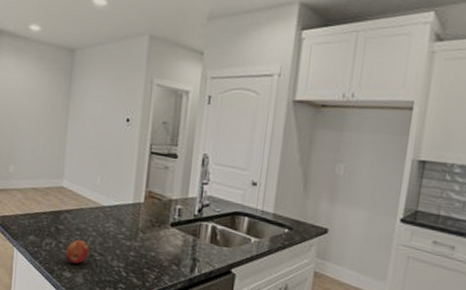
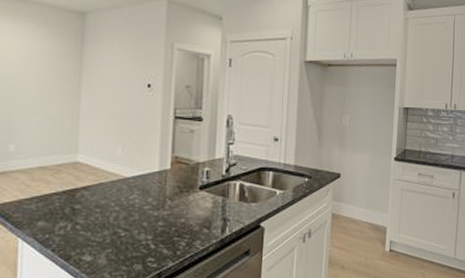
apple: present [66,239,90,264] -> none [85,217,113,244]

